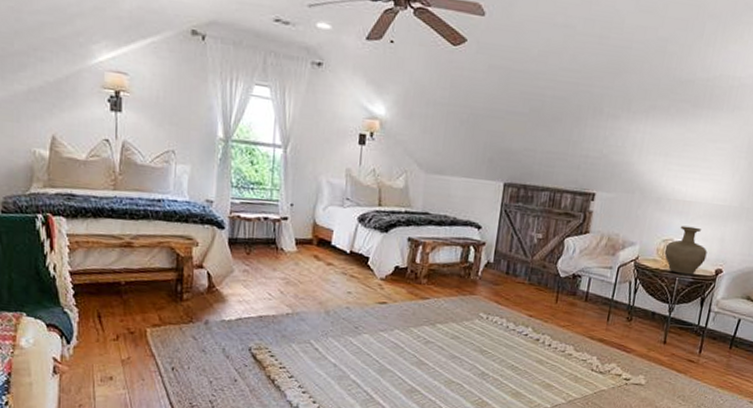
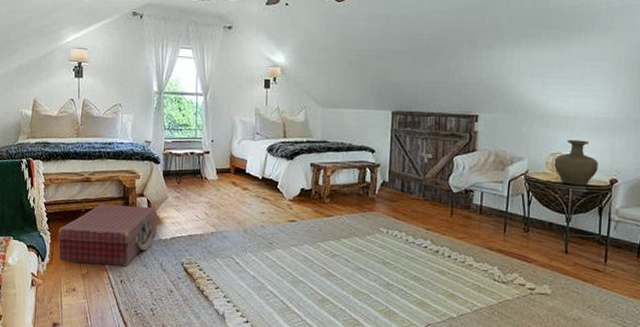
suitcase: none [89,276,220,351] -> present [58,204,158,266]

